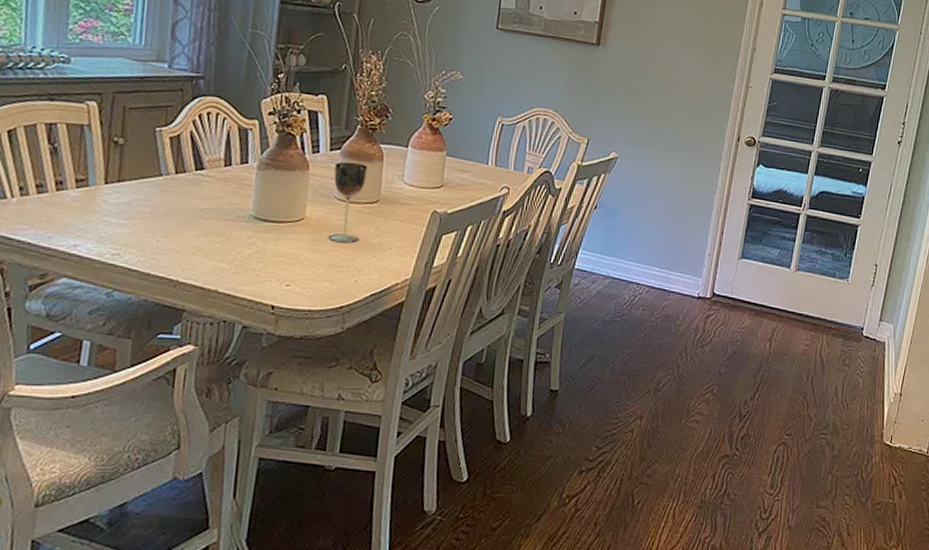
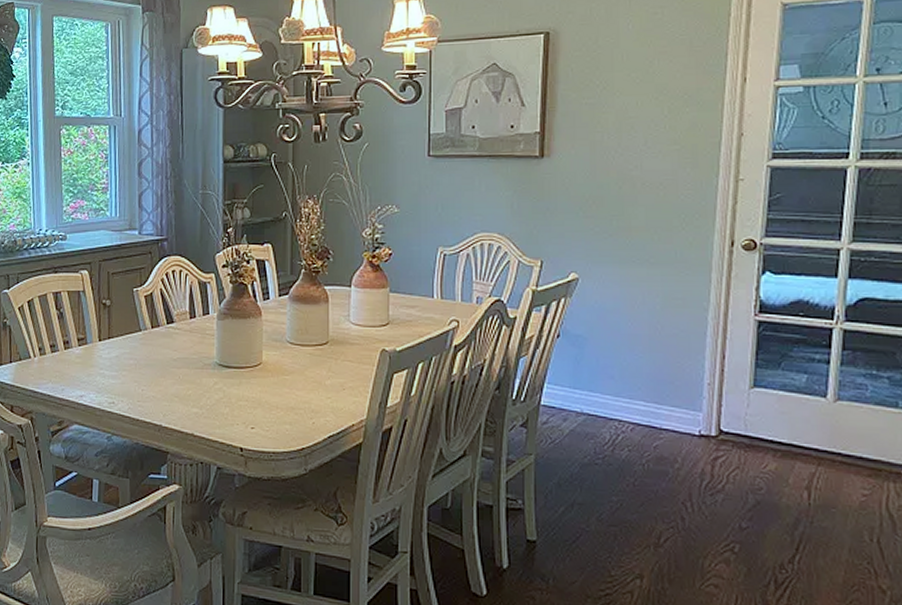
wineglass: present [328,161,367,243] -> none [284,306,314,386]

